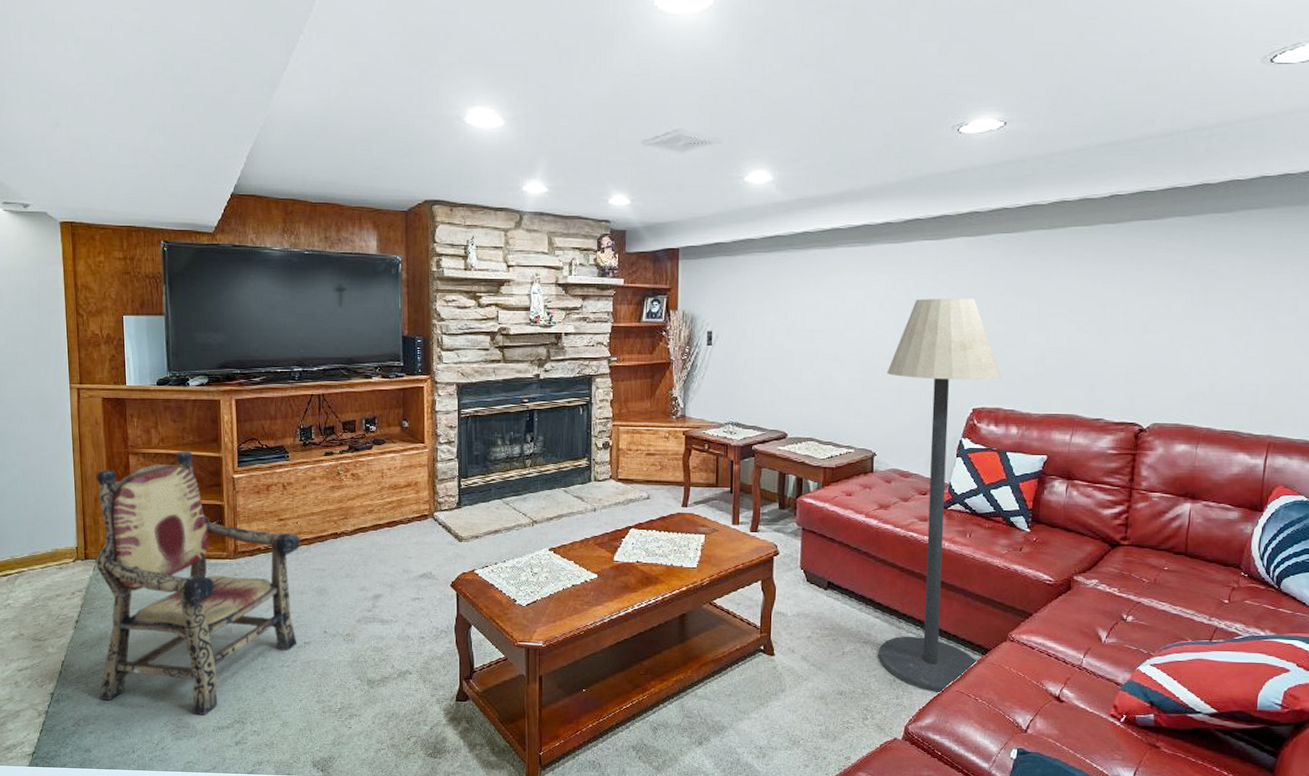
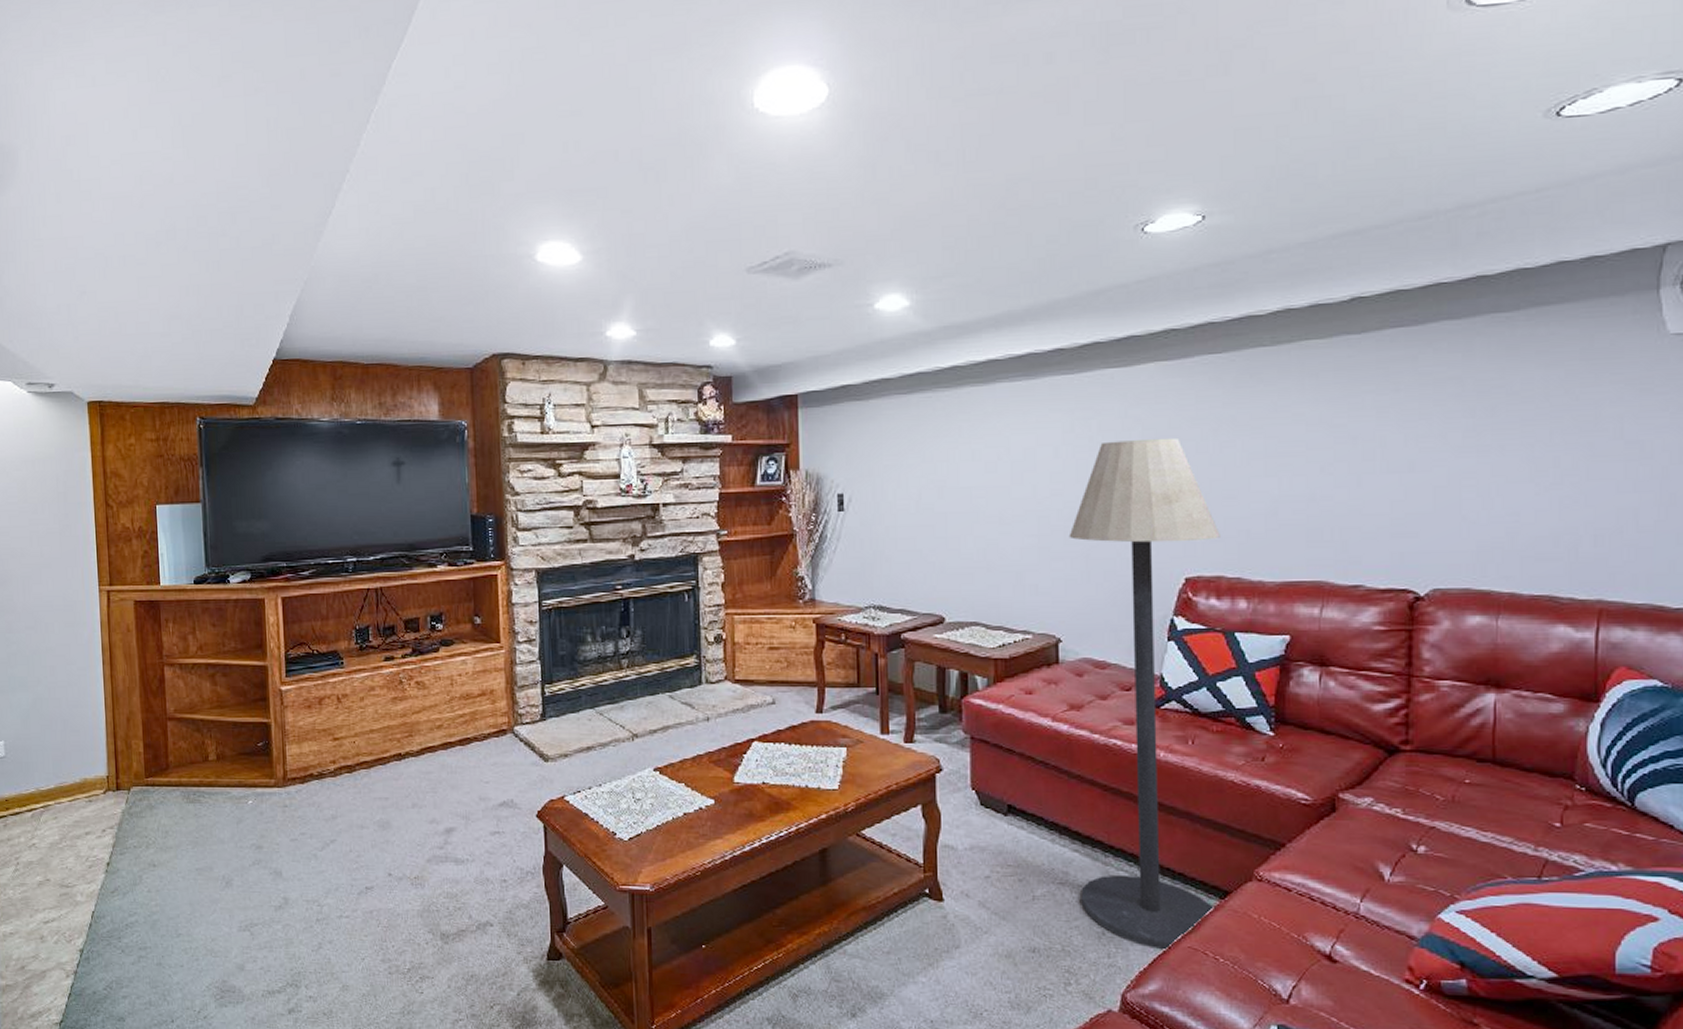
armchair: present [95,451,300,715] -> none [128,660,359,976]

